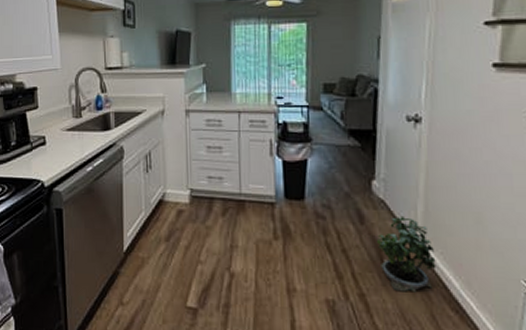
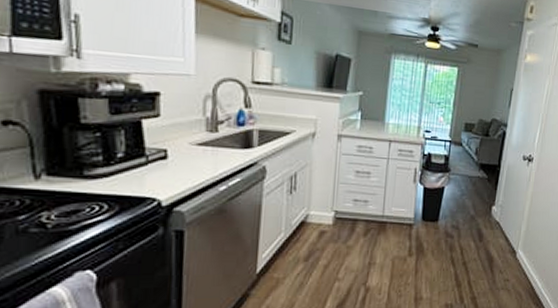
potted plant: present [376,215,437,293] -> none [489,234,529,293]

